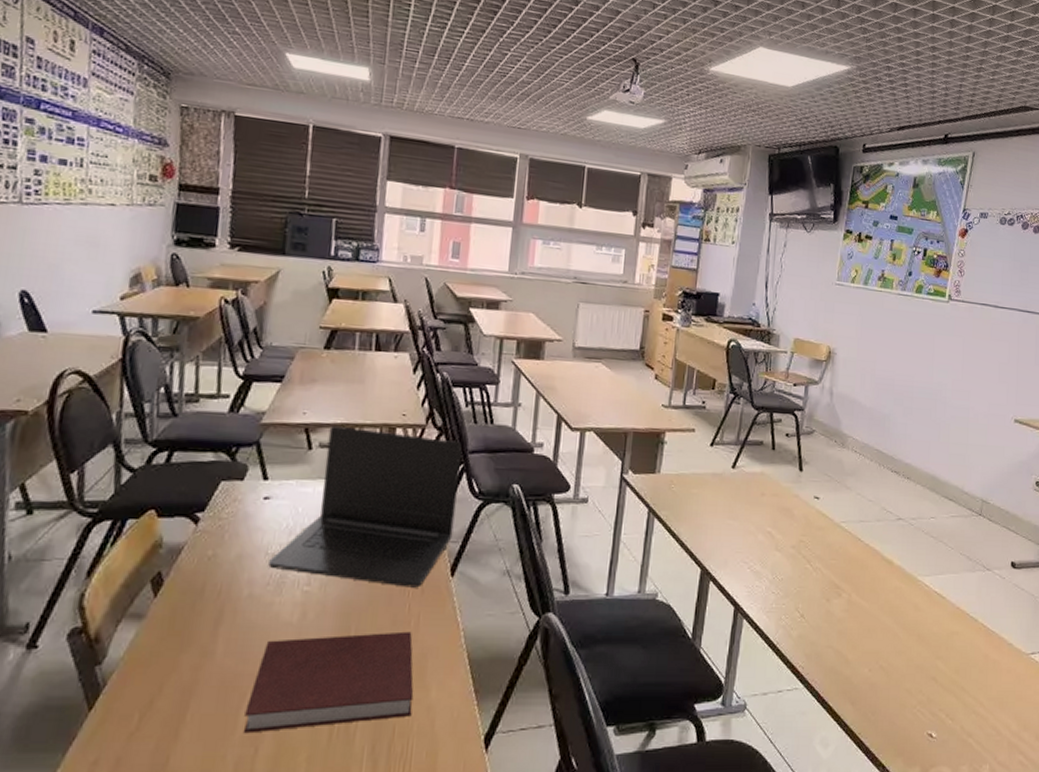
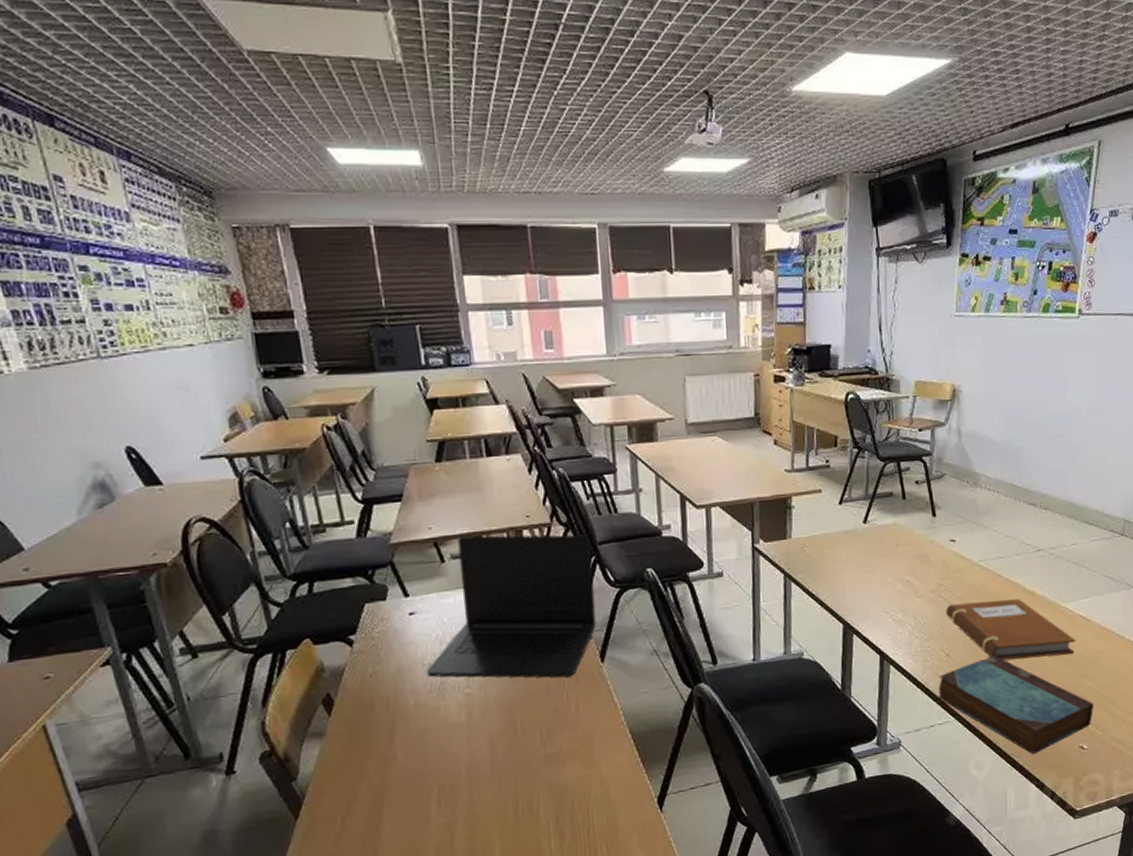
notebook: present [243,631,414,734] -> none [435,716,587,822]
book: none [788,621,944,737] -> present [938,654,1093,755]
notebook: none [804,563,930,631] -> present [946,599,1076,660]

